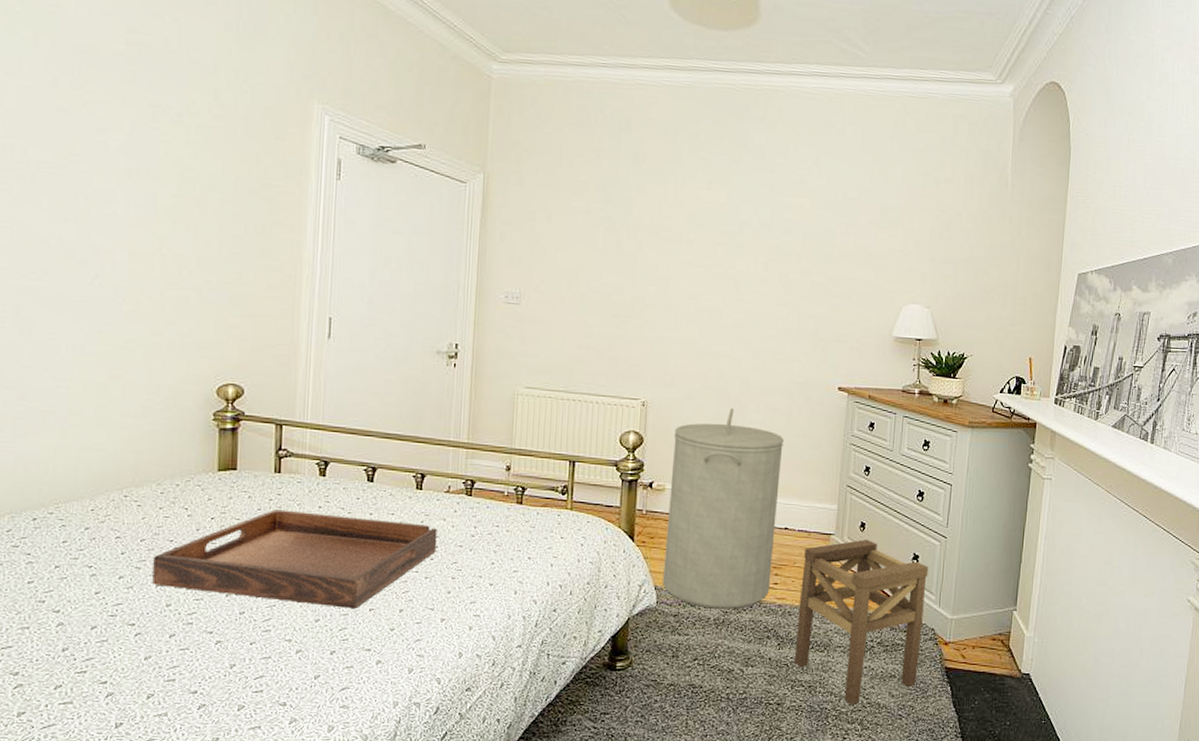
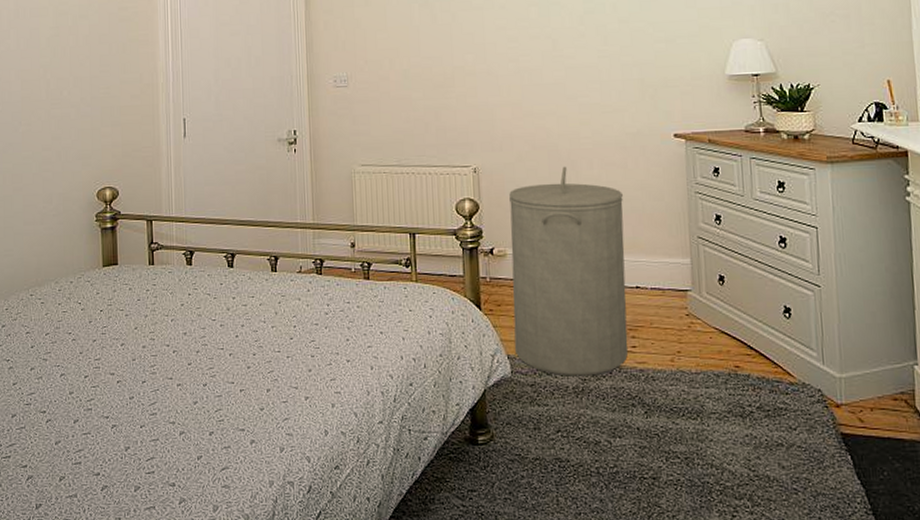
serving tray: present [152,509,438,608] -> none [57,299,295,390]
stool: present [794,539,929,706] -> none [661,293,809,479]

